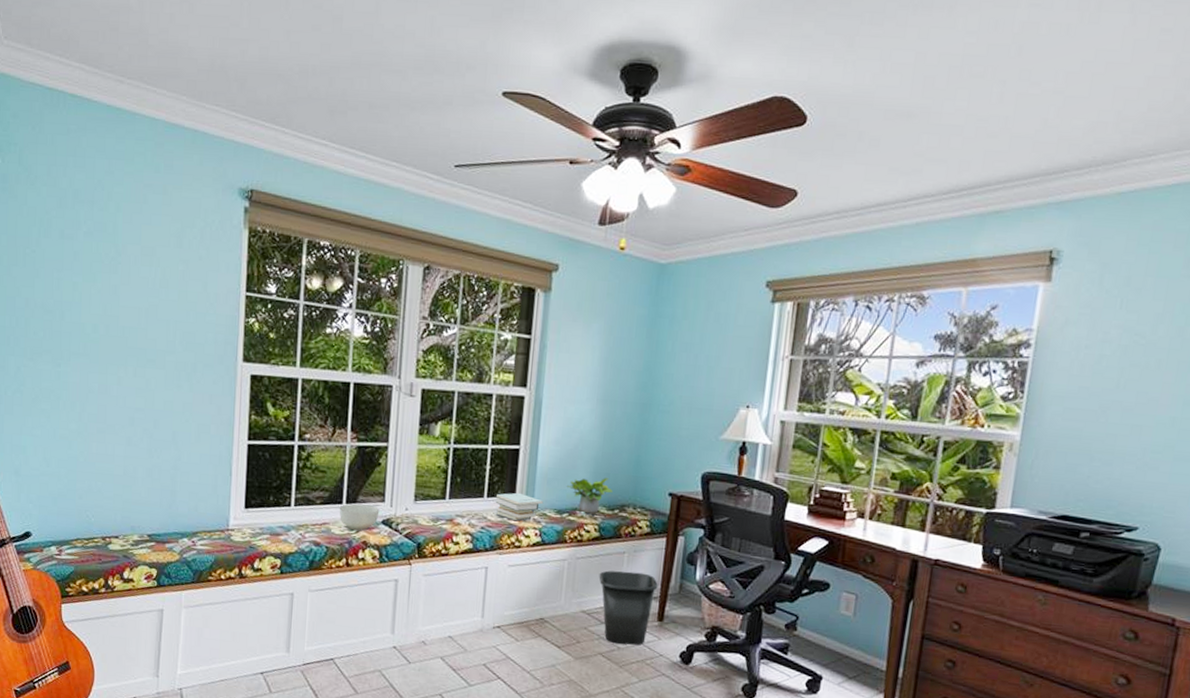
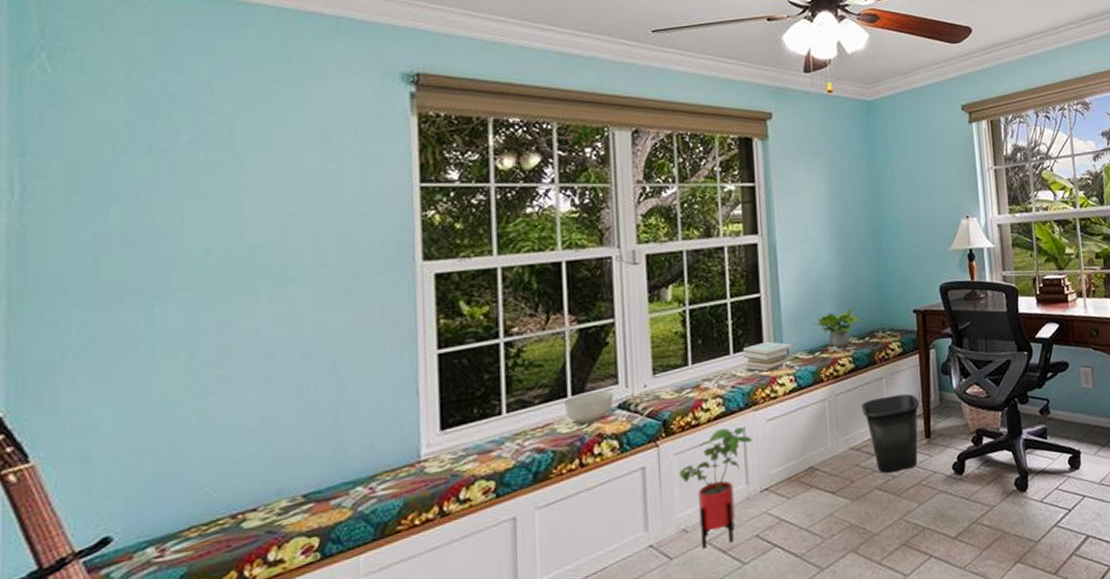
house plant: none [426,563,493,664] -> present [679,427,753,549]

